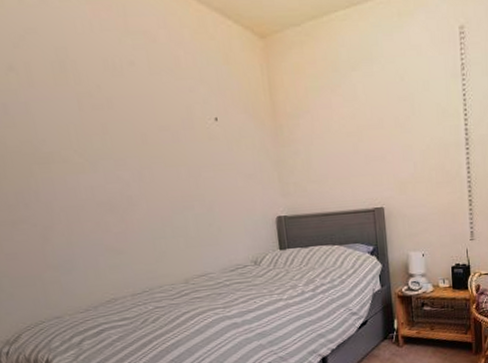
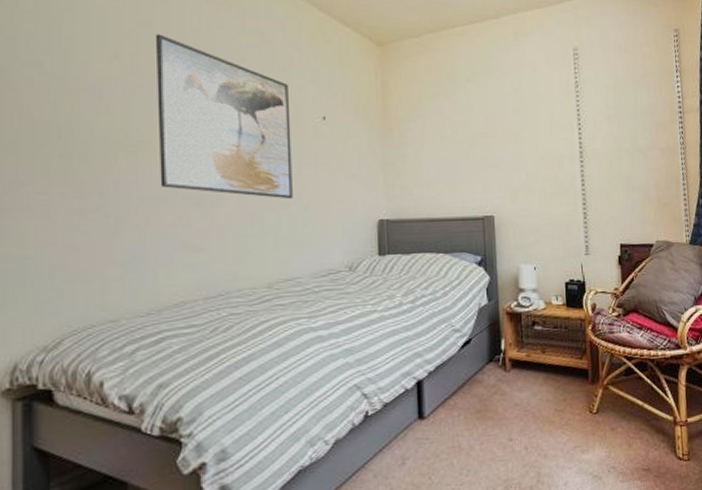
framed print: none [44,40,196,202] -> present [156,34,293,200]

